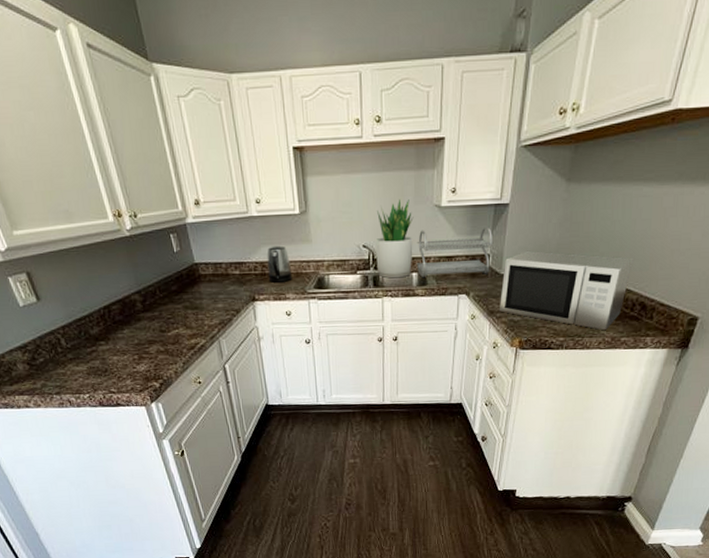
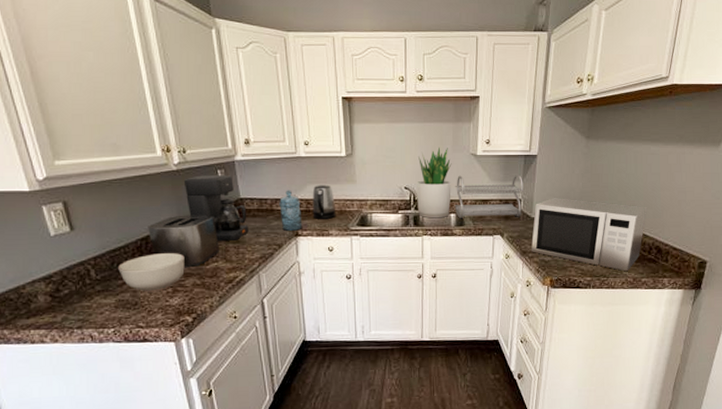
bowl: none [85,320,148,360] -> present [118,252,185,292]
toaster: none [108,281,179,334] -> present [148,214,219,267]
coffee maker: none [137,239,206,308] -> present [183,175,249,241]
canister: none [234,252,259,296] -> present [279,190,303,231]

